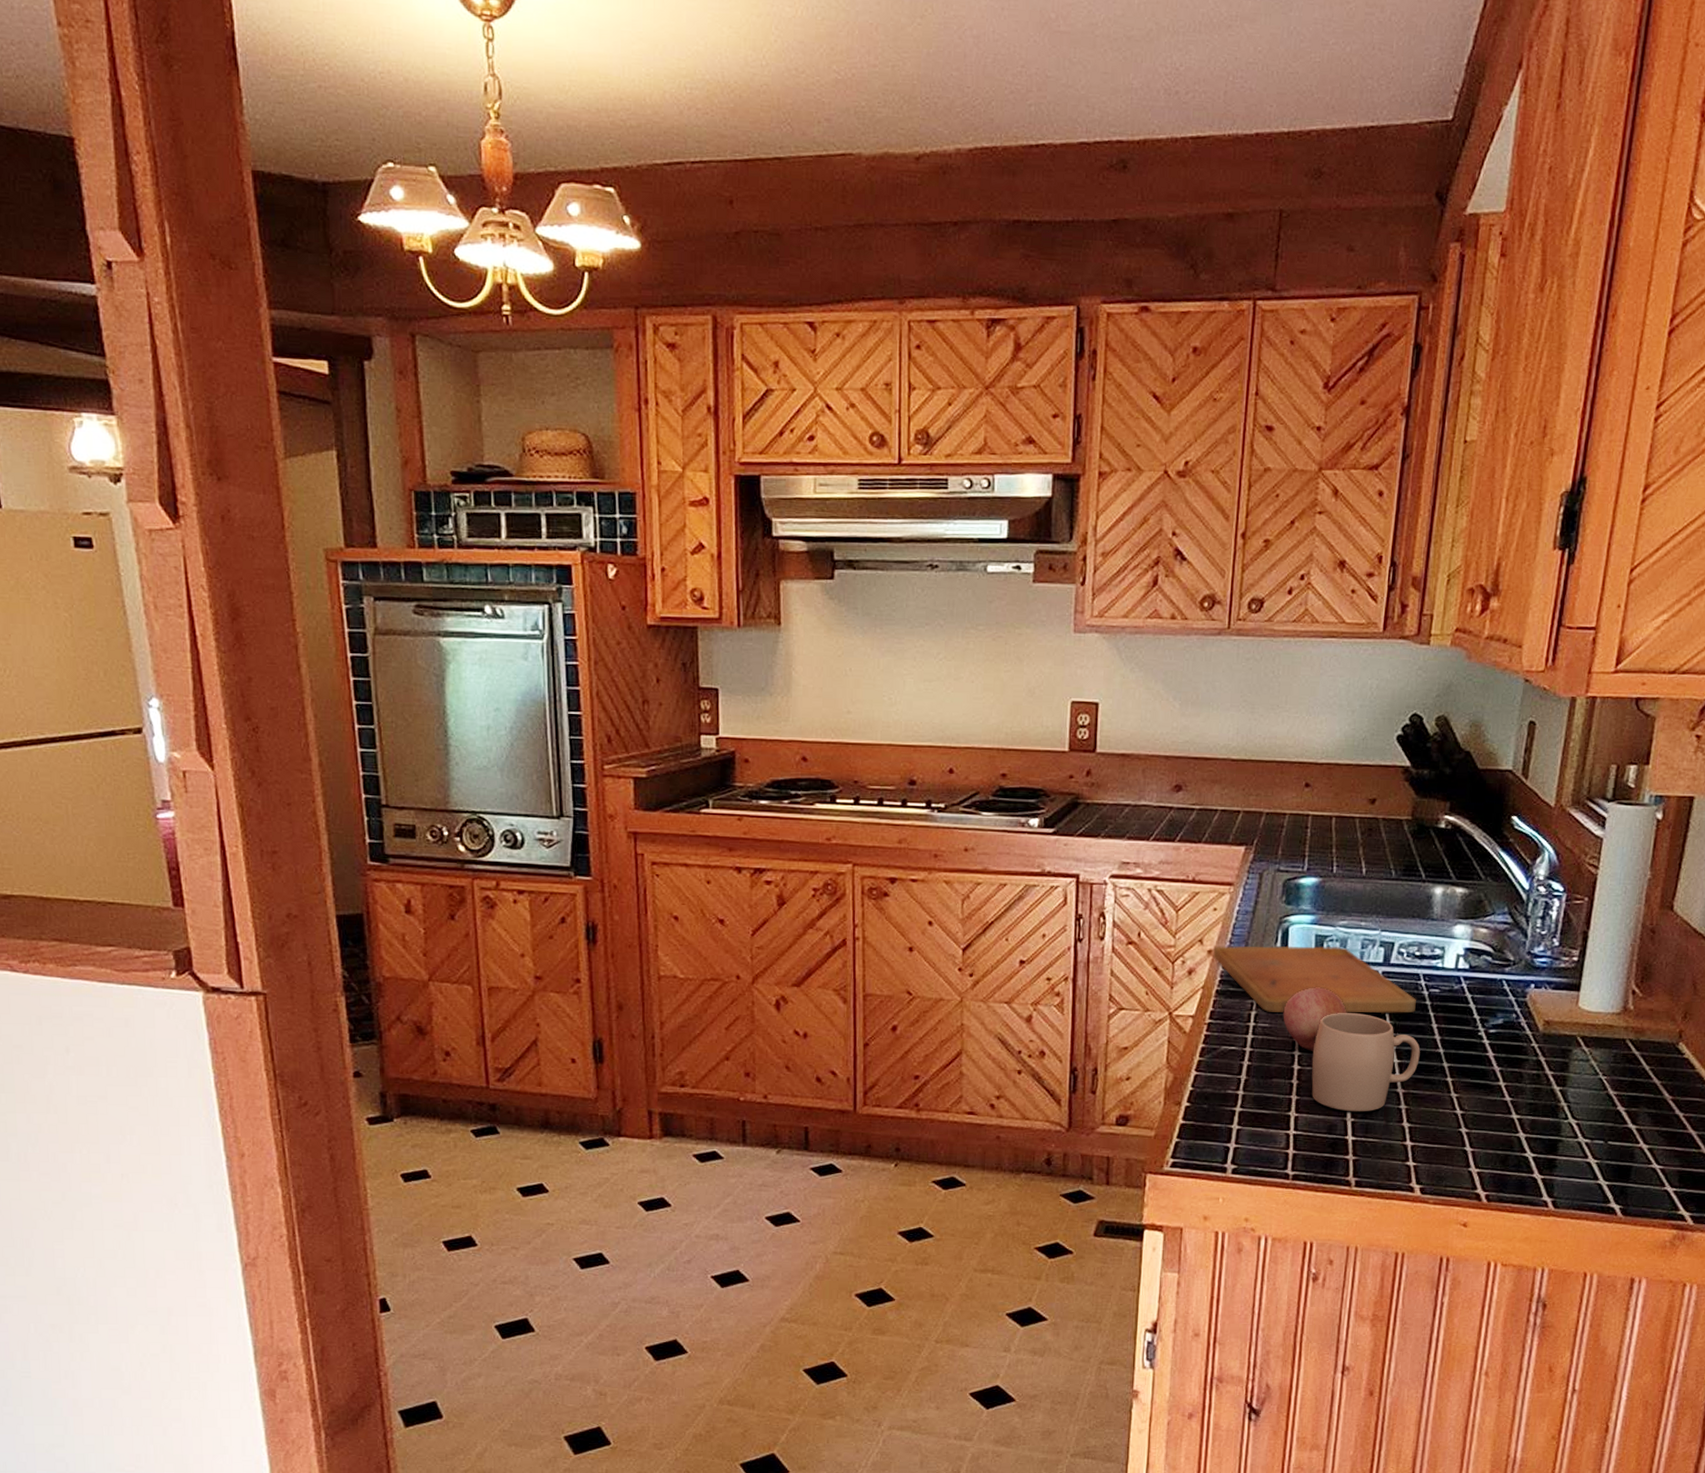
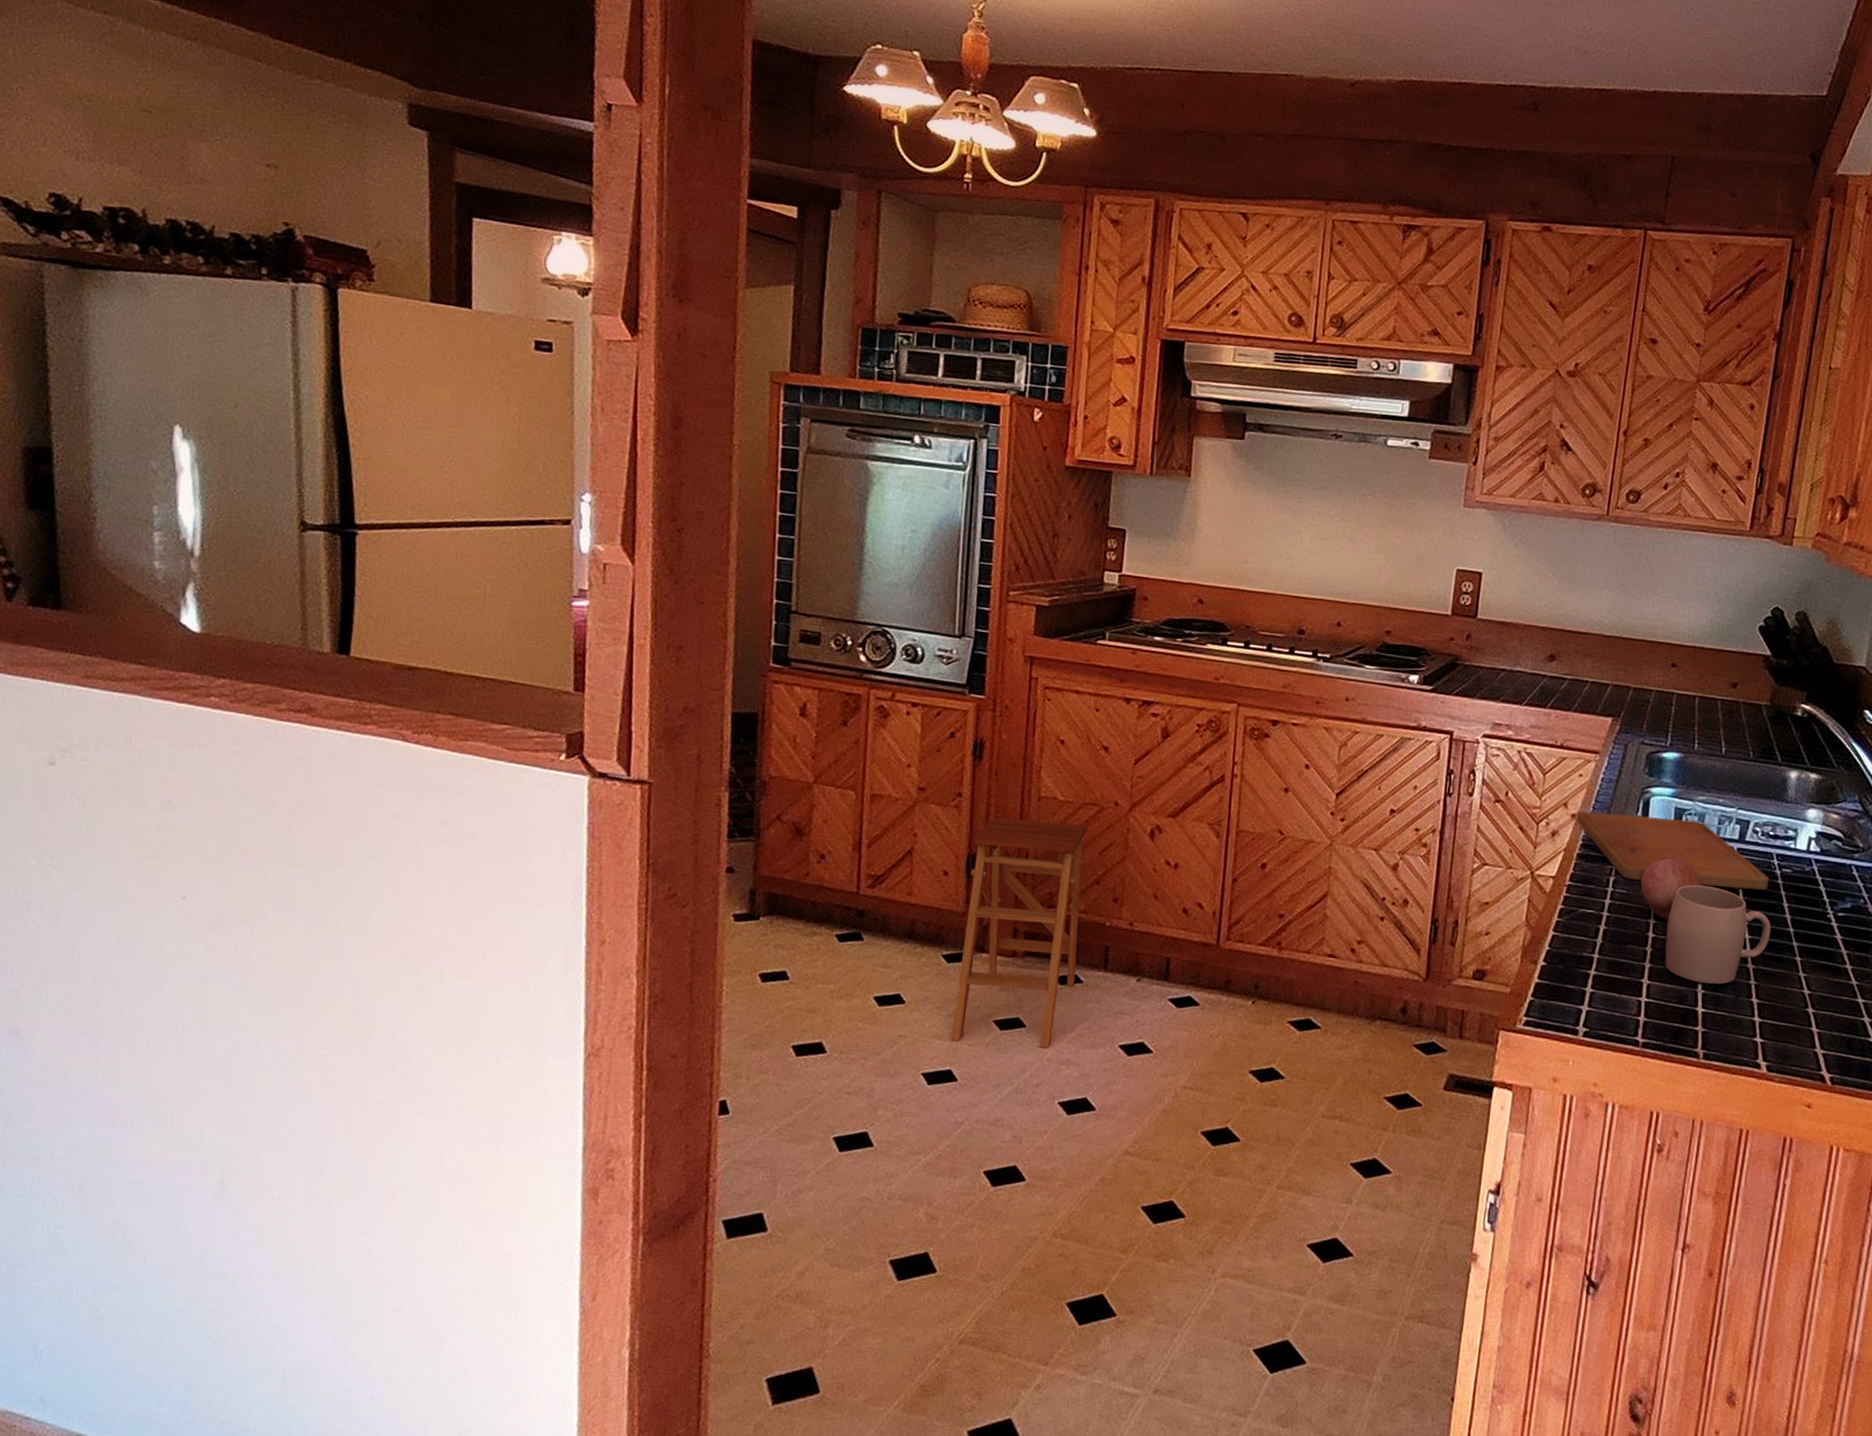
step ladder: none [597,1000,717,1225] -> present [950,817,1088,1048]

